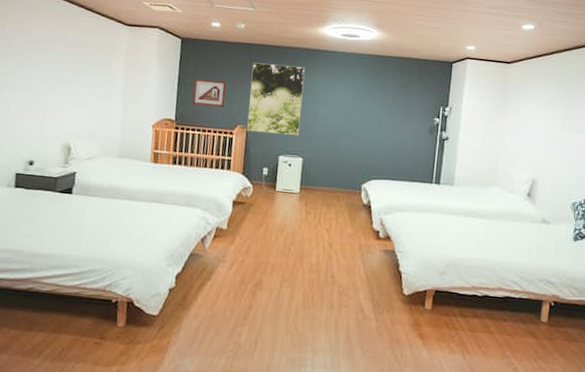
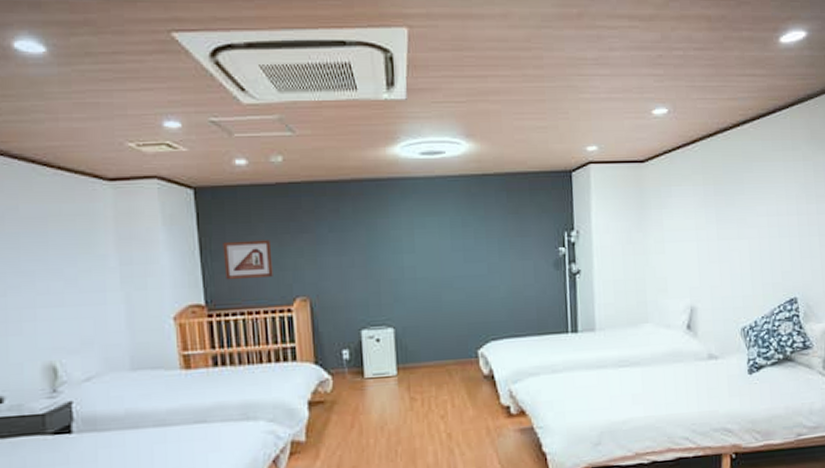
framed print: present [247,62,306,135] -> none [303,204,384,304]

